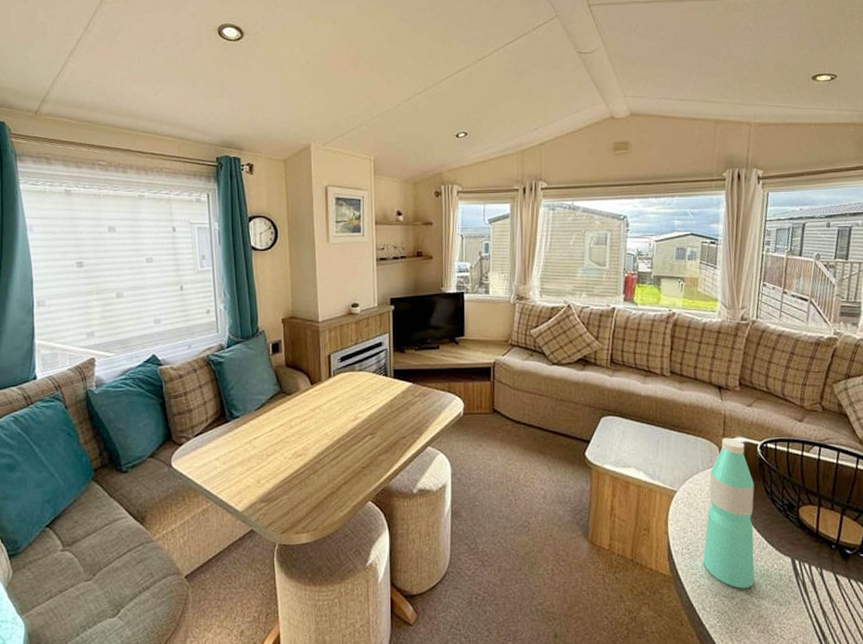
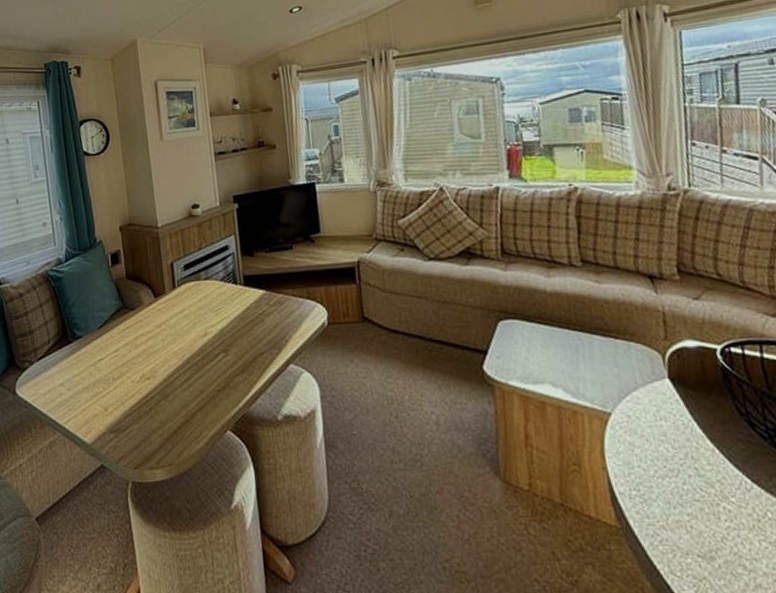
water bottle: present [703,437,755,589] -> none [654,341,741,546]

